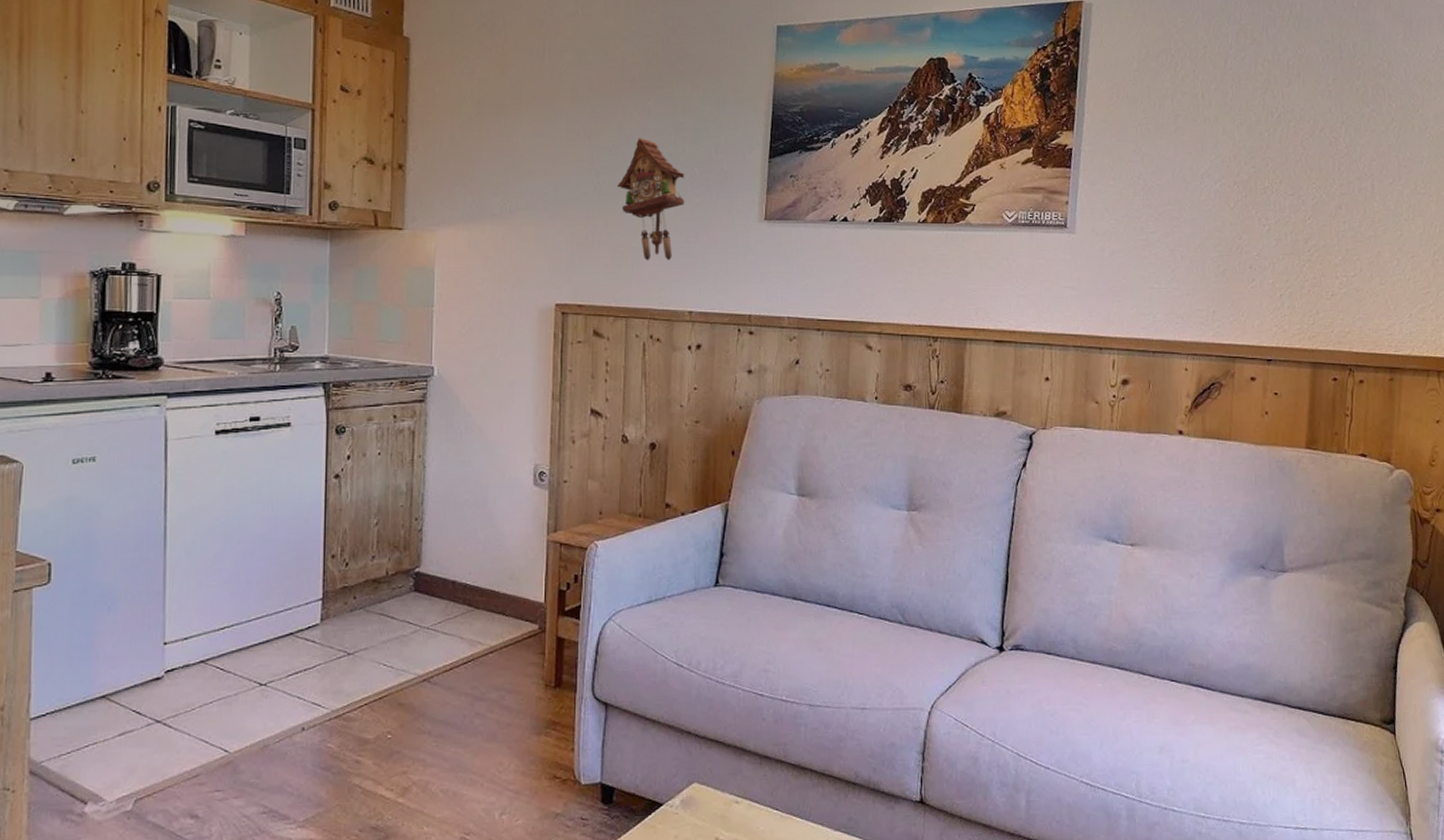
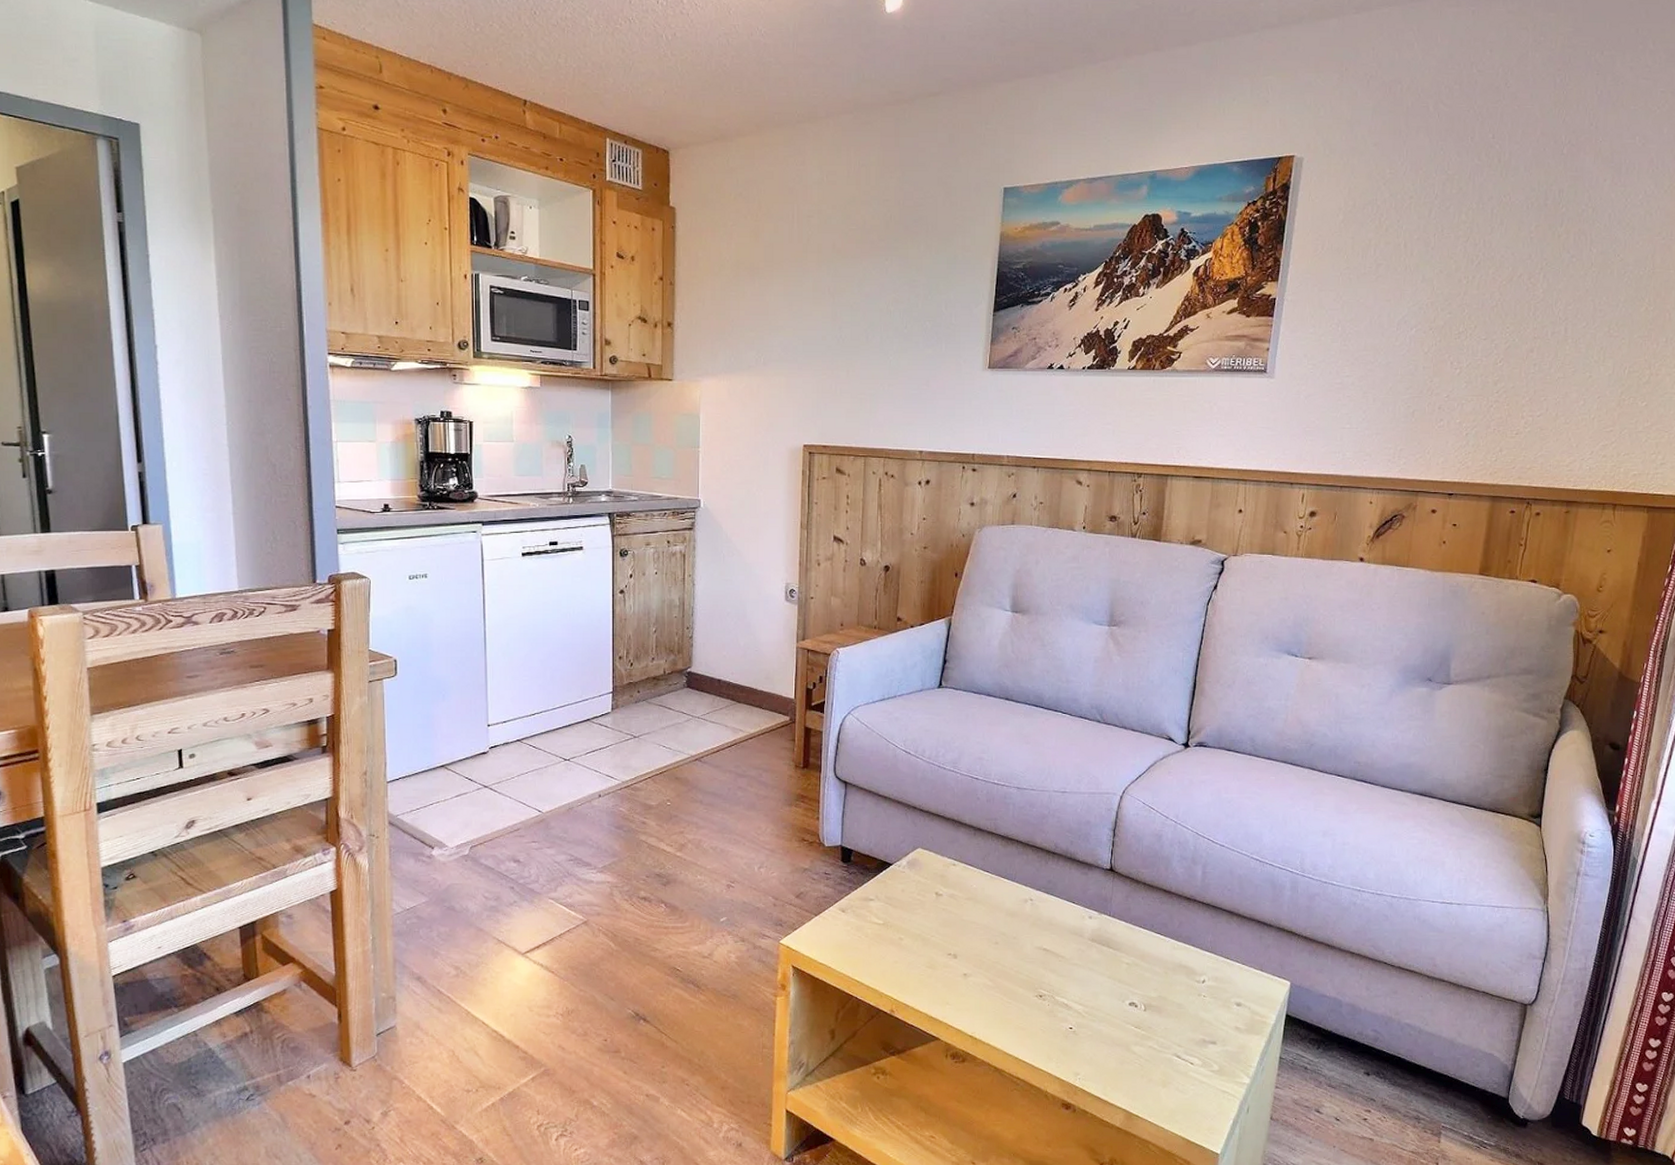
cuckoo clock: present [617,138,686,261] -> none [858,295,919,406]

